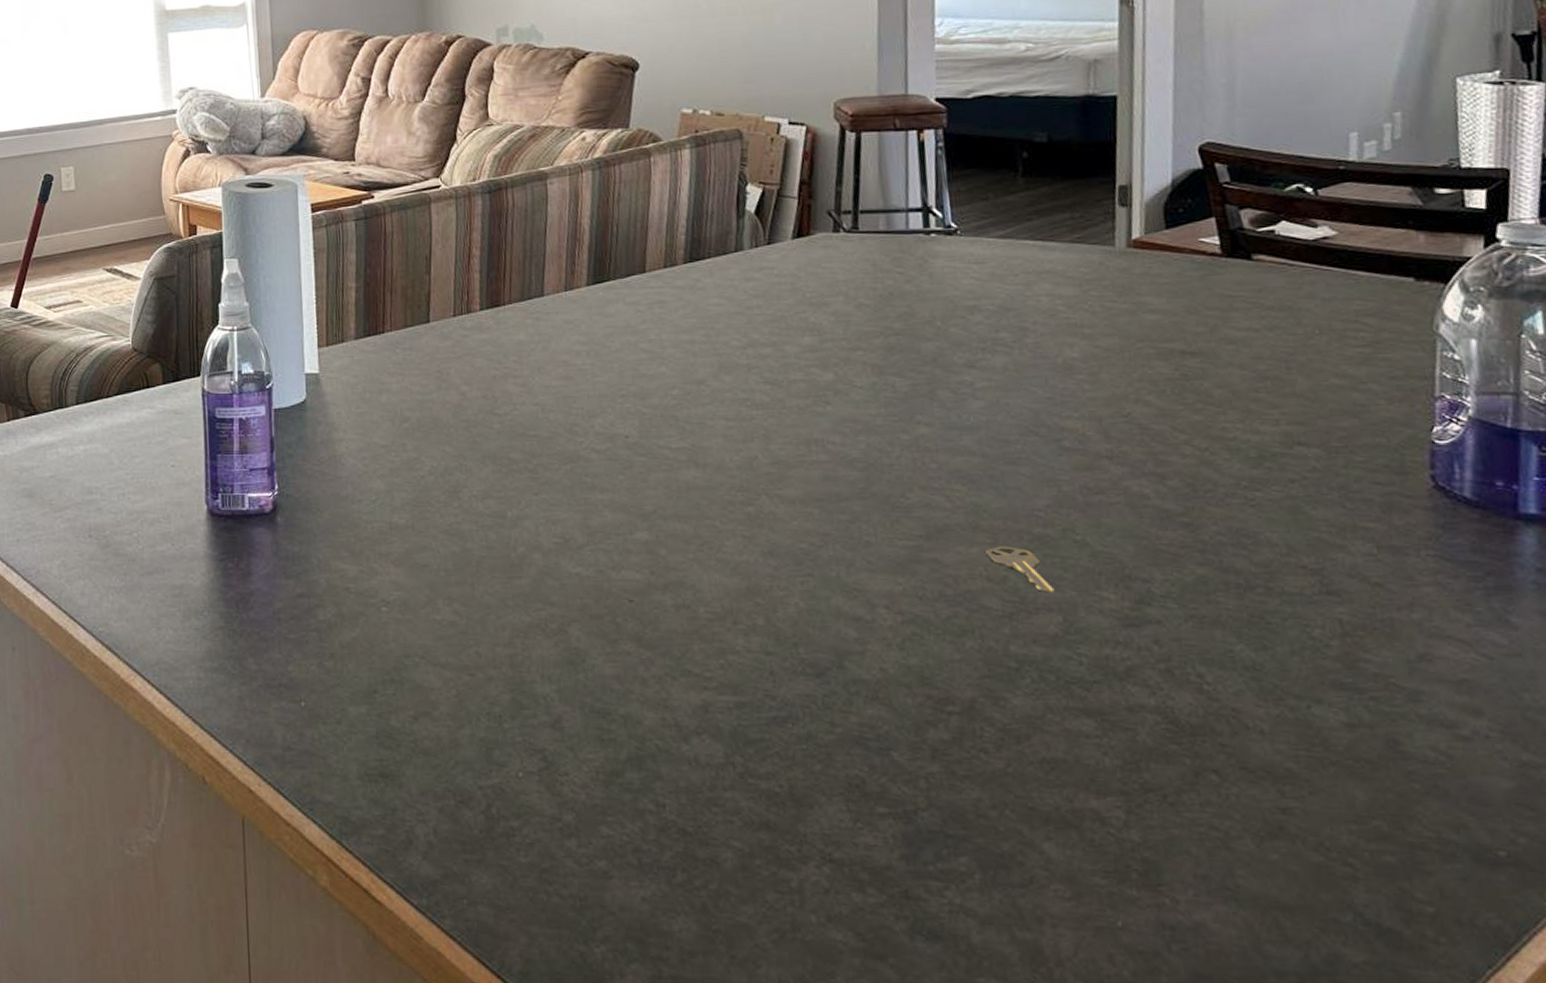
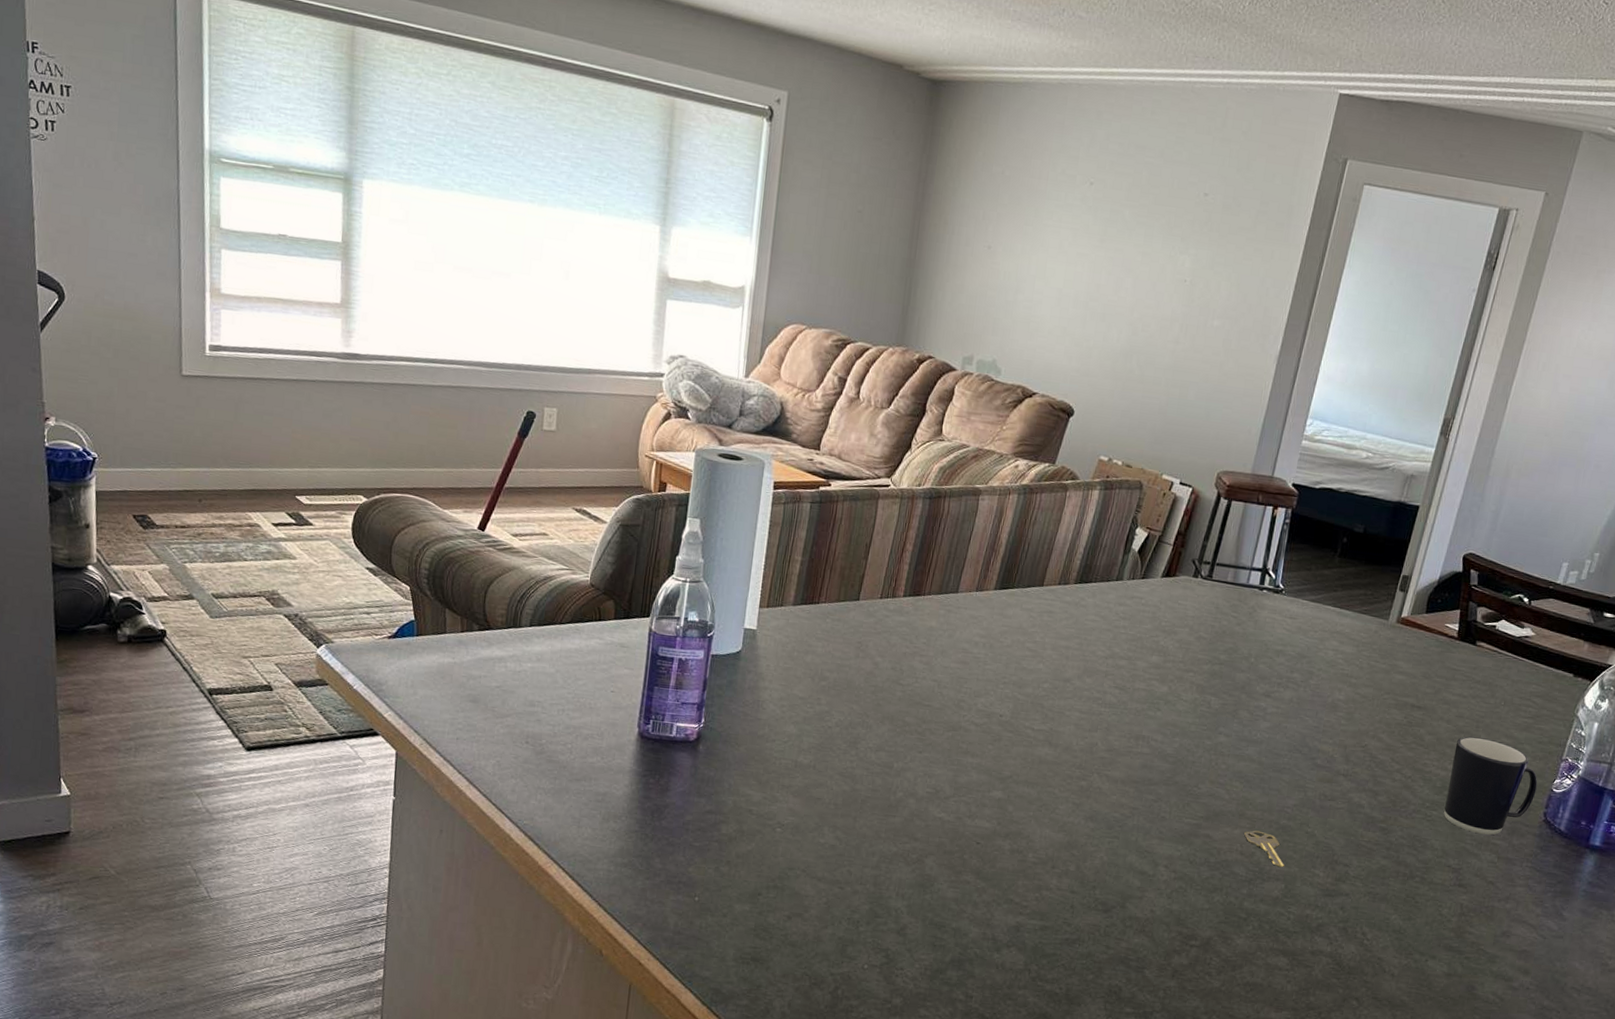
mug: none [1262,382,1409,517] -> present [1444,736,1538,835]

